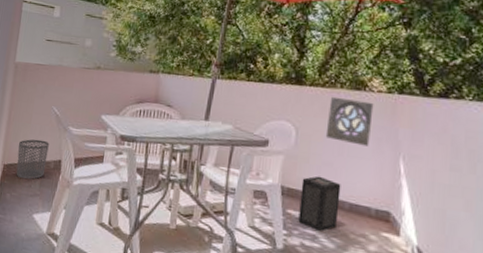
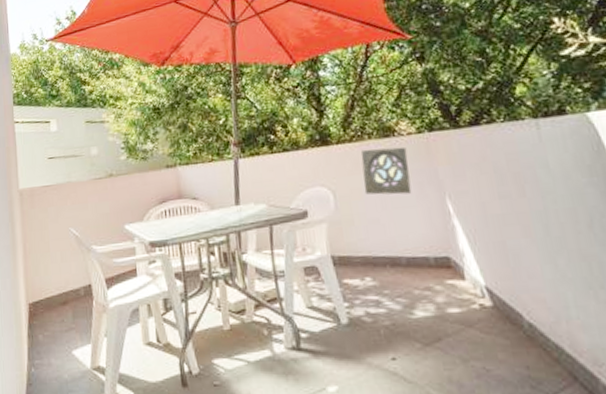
waste bin: present [16,139,49,180] -> none [41,267,76,315]
speaker: present [298,176,341,232] -> none [351,236,398,295]

